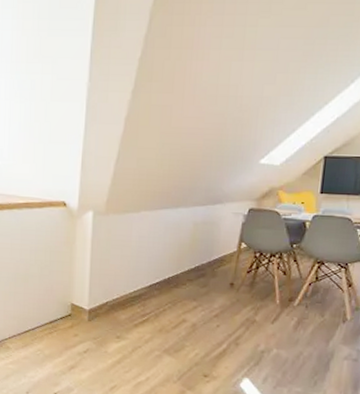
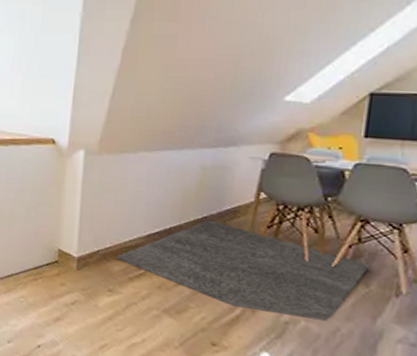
rug: none [123,268,325,347] -> present [116,219,371,321]

